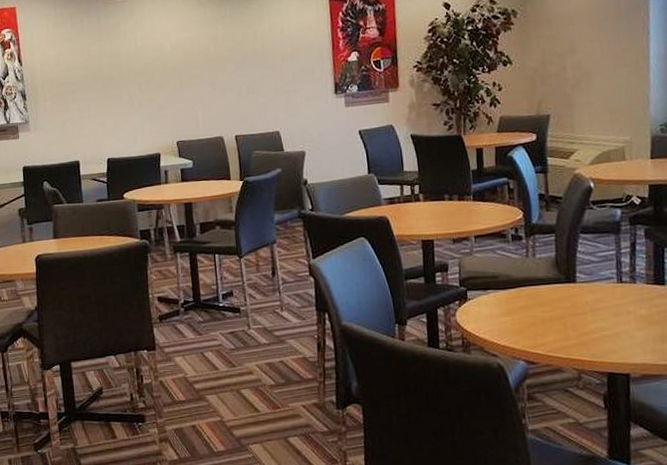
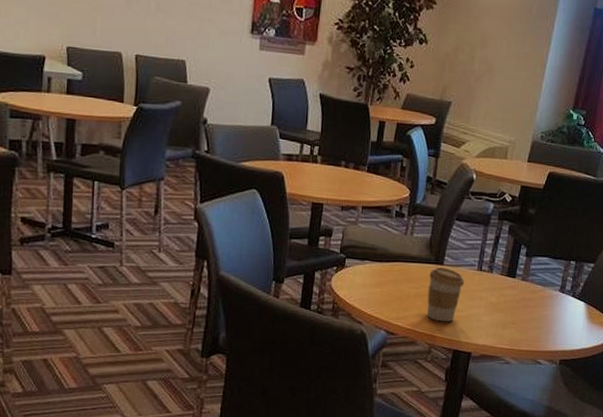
coffee cup: none [562,285,605,344] -> present [427,267,465,322]

